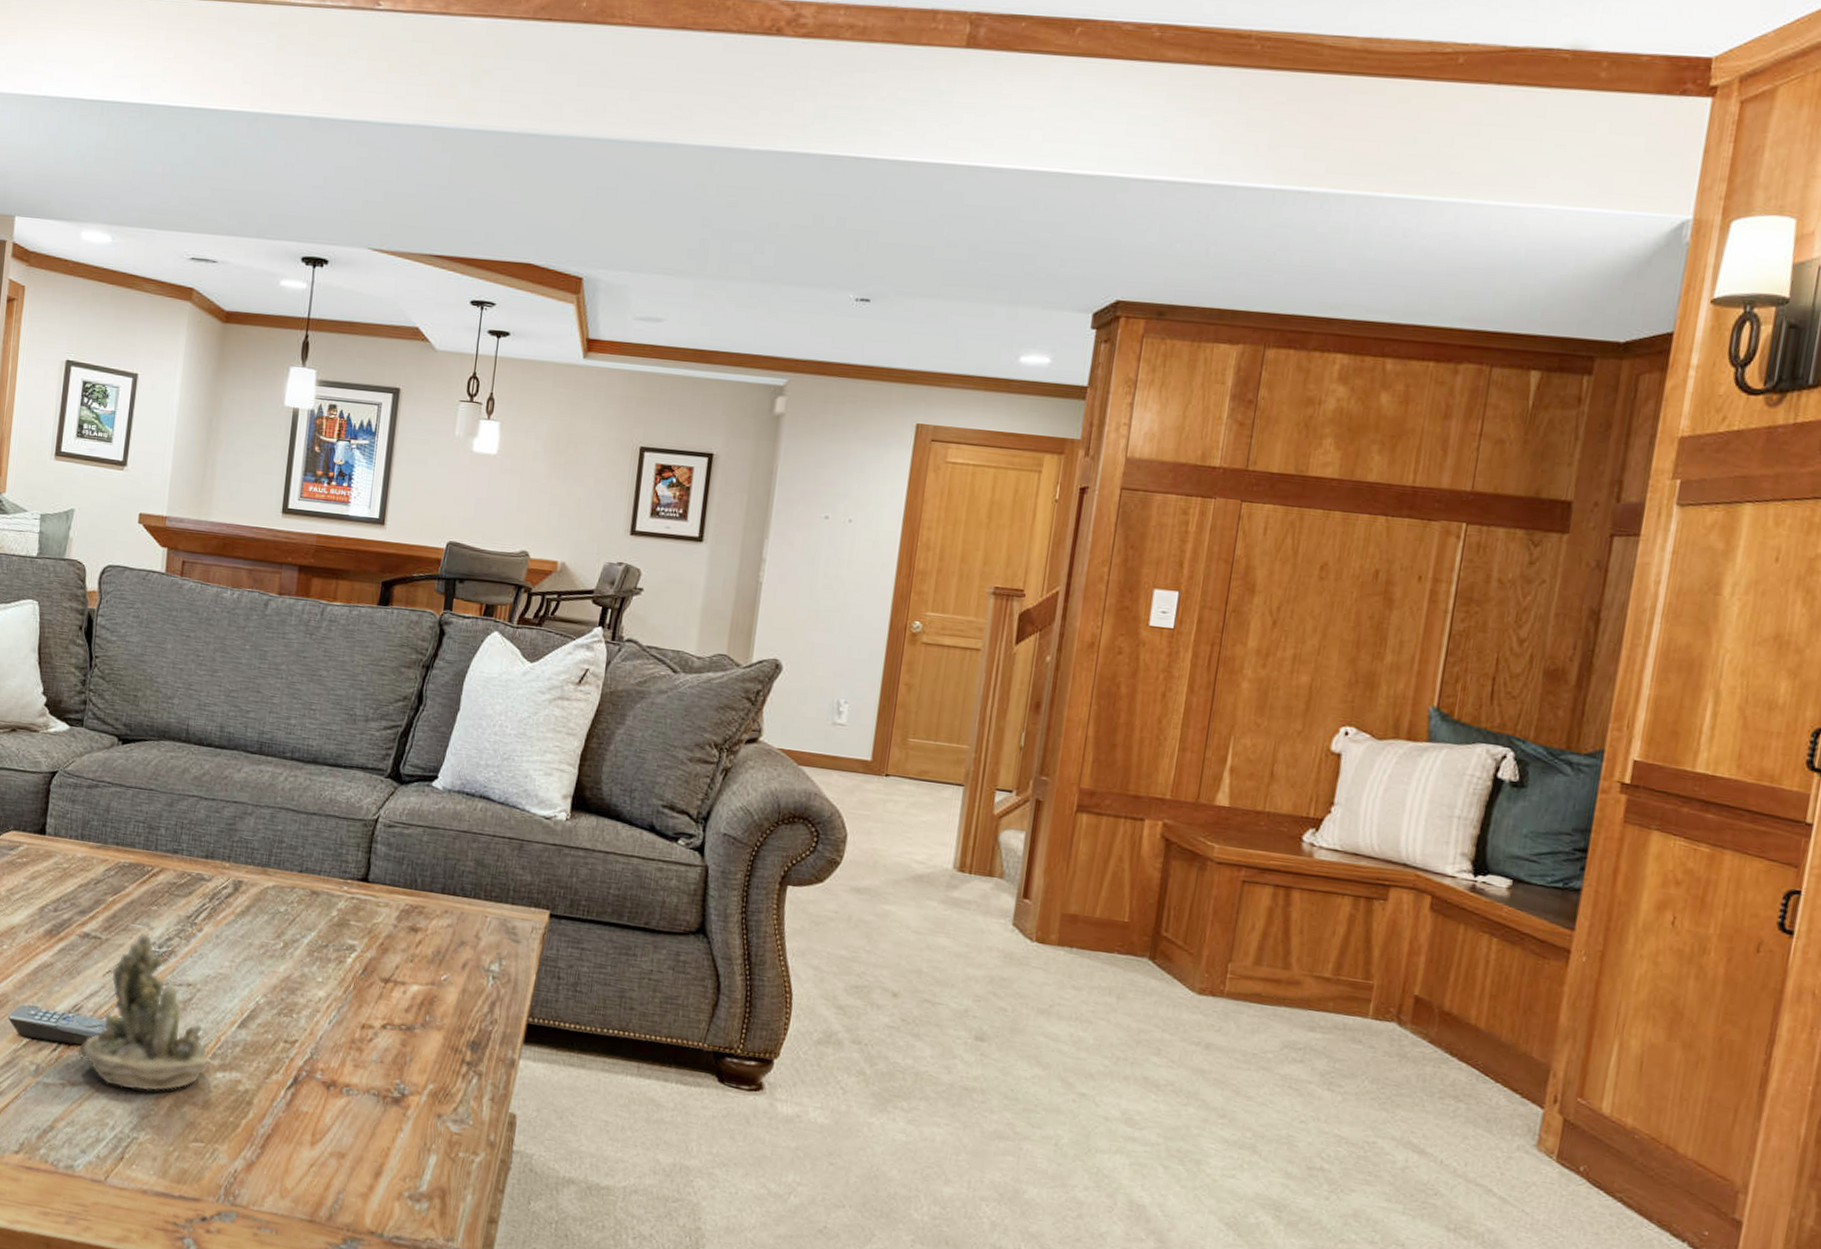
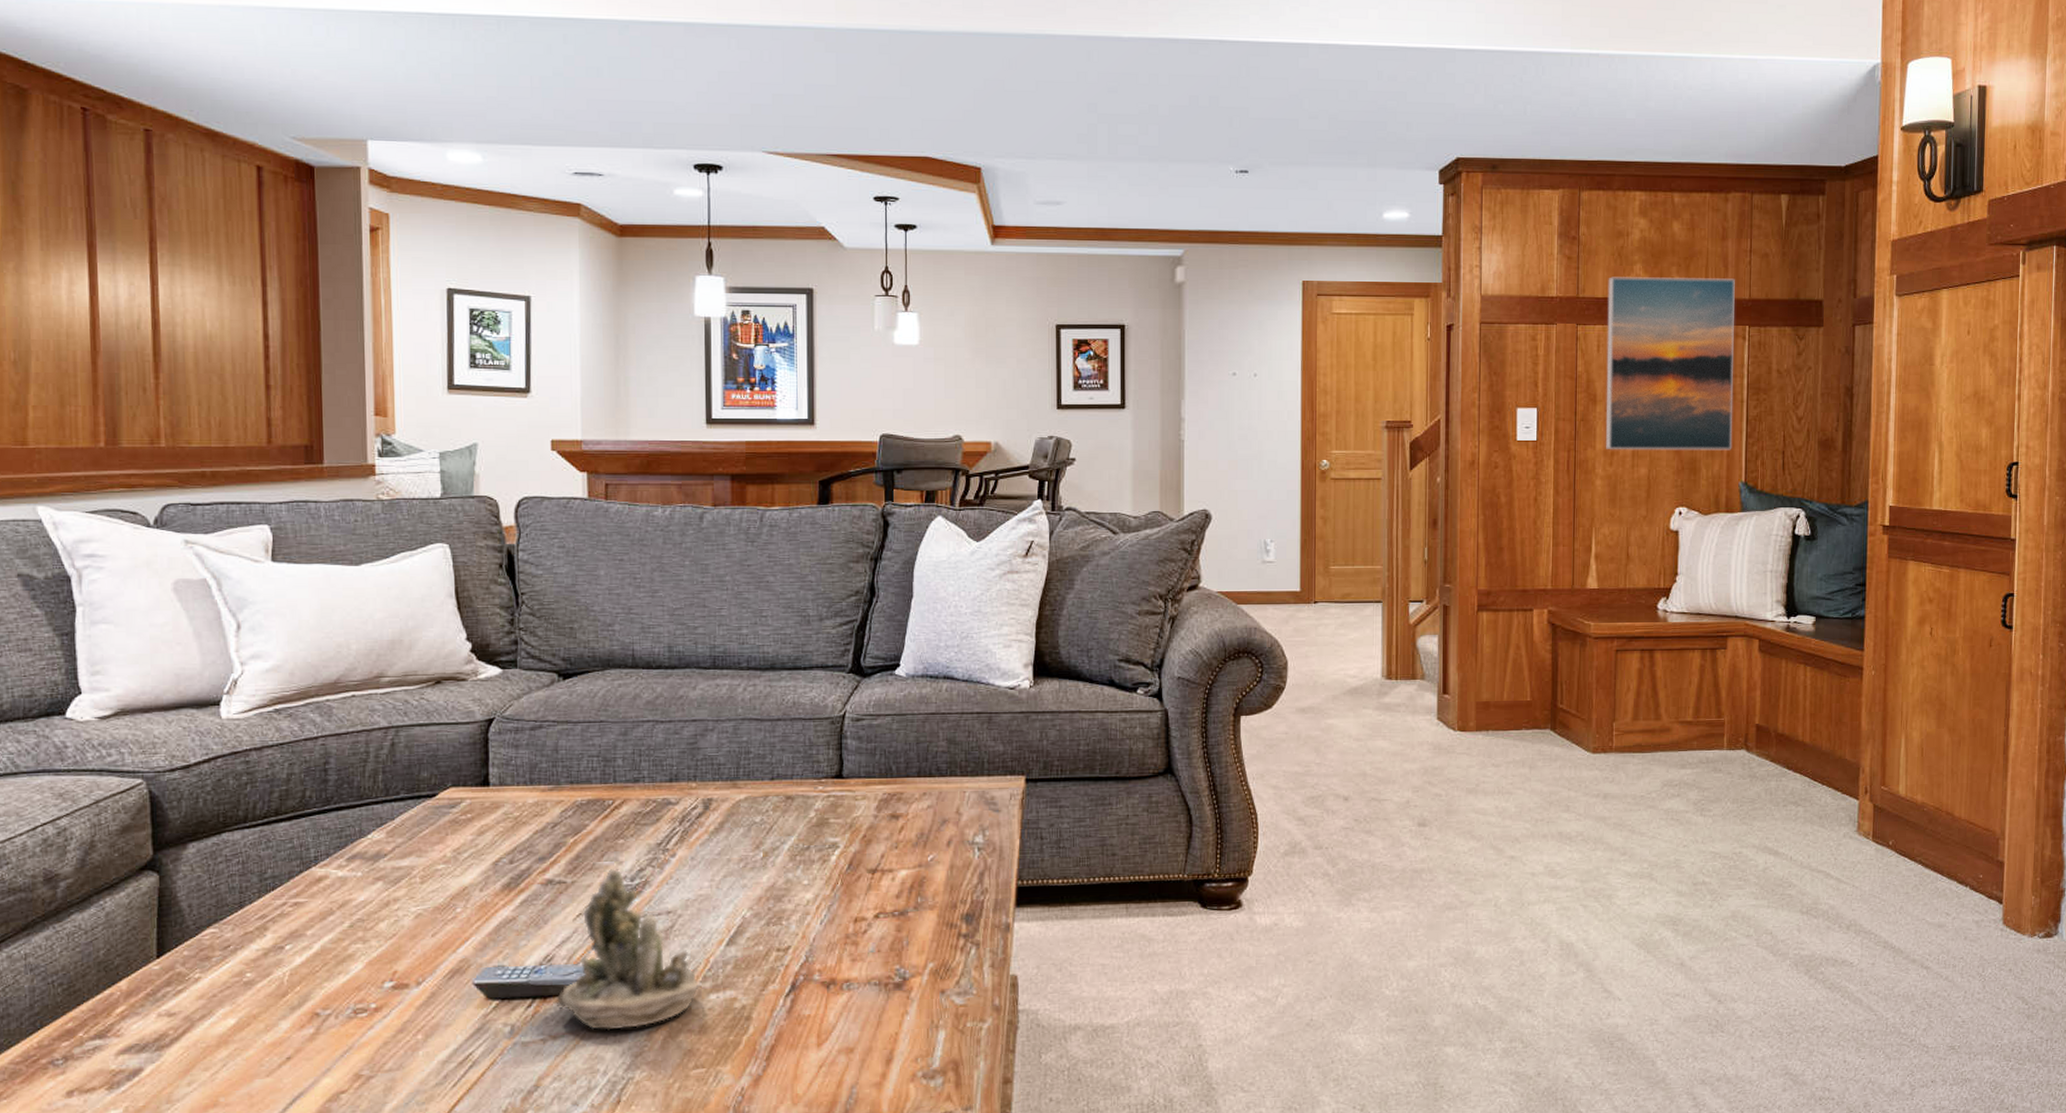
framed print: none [1259,450,1455,668] -> present [1605,277,1735,450]

